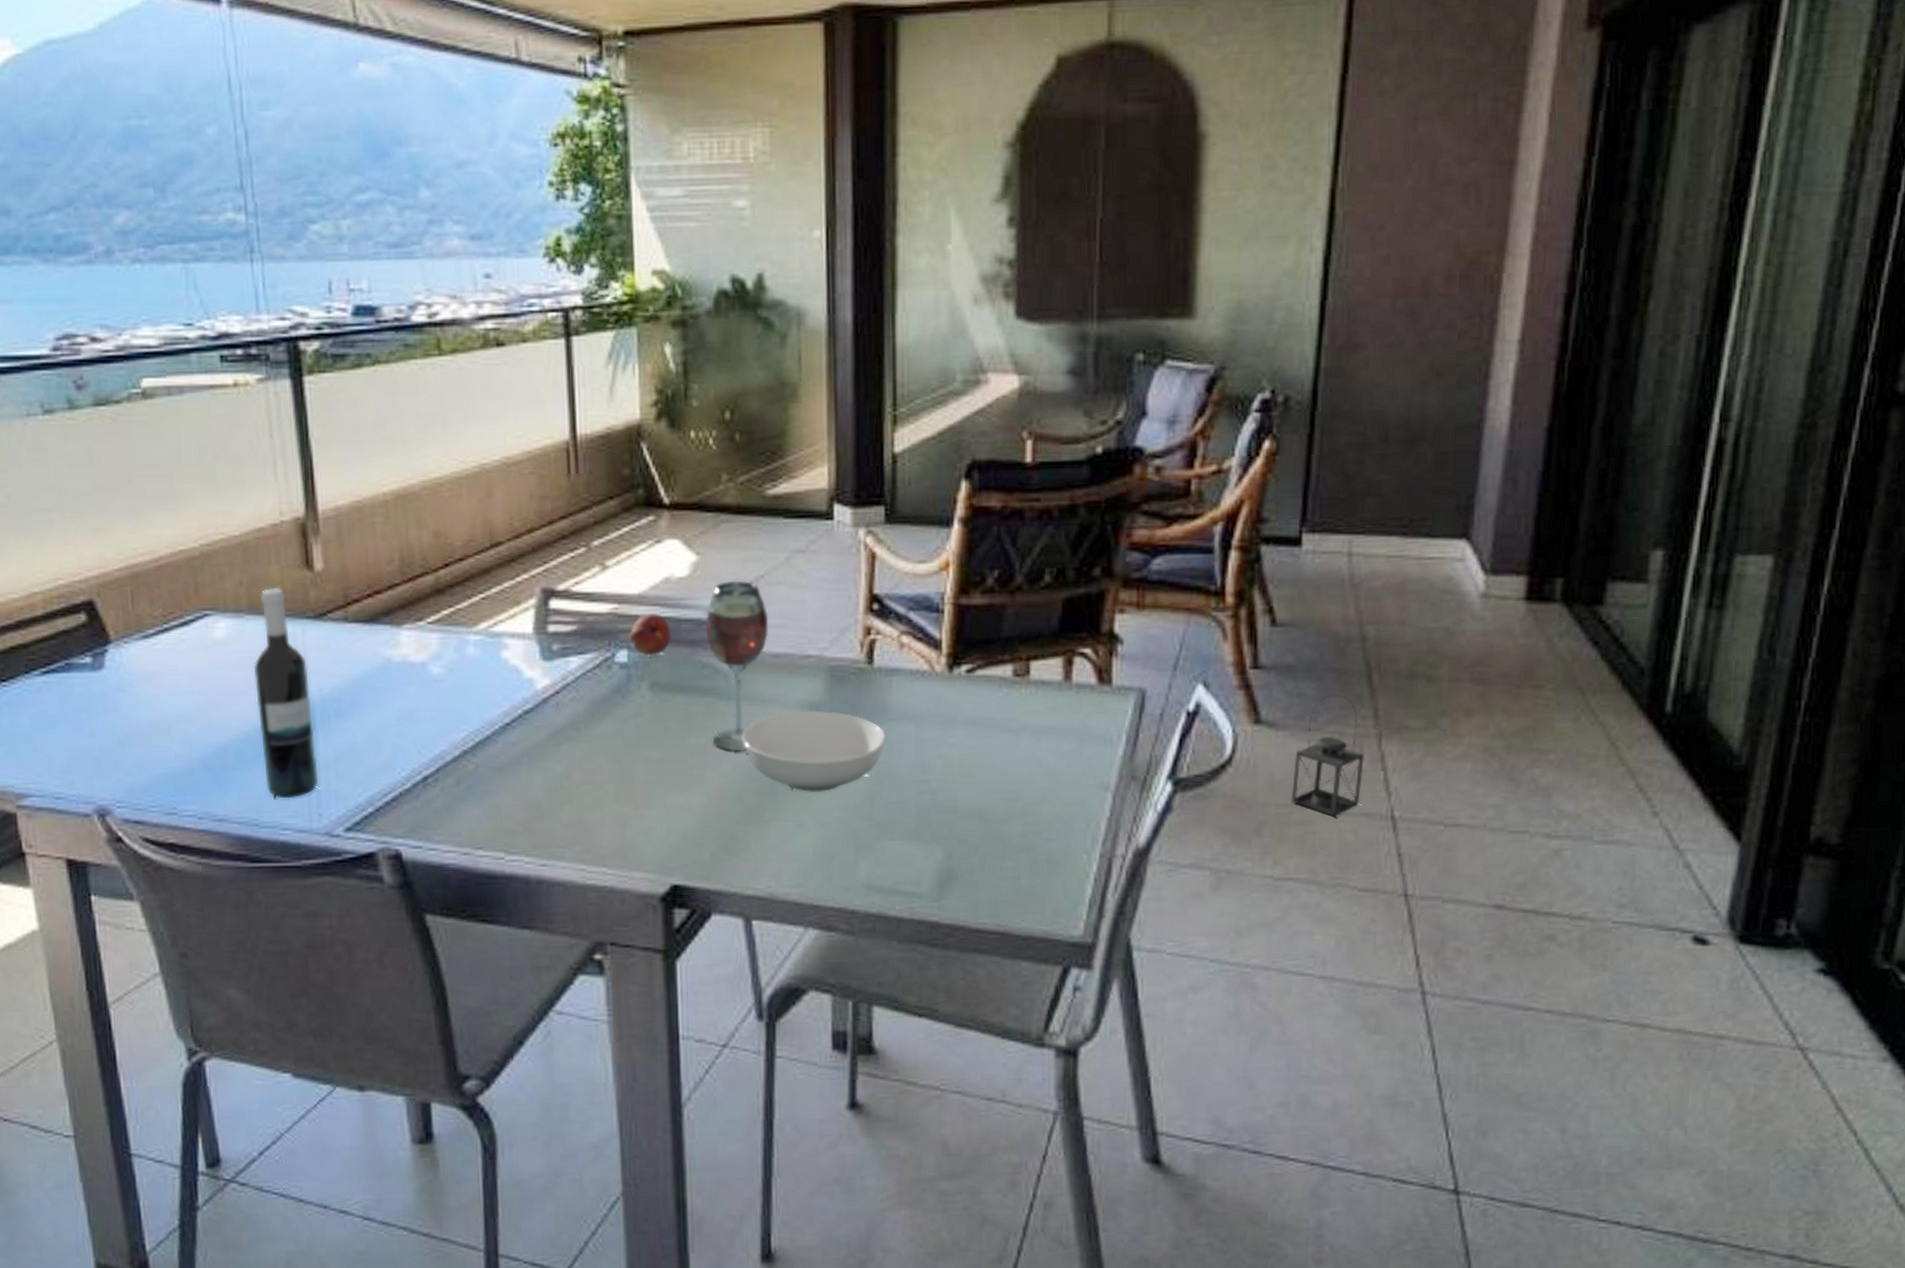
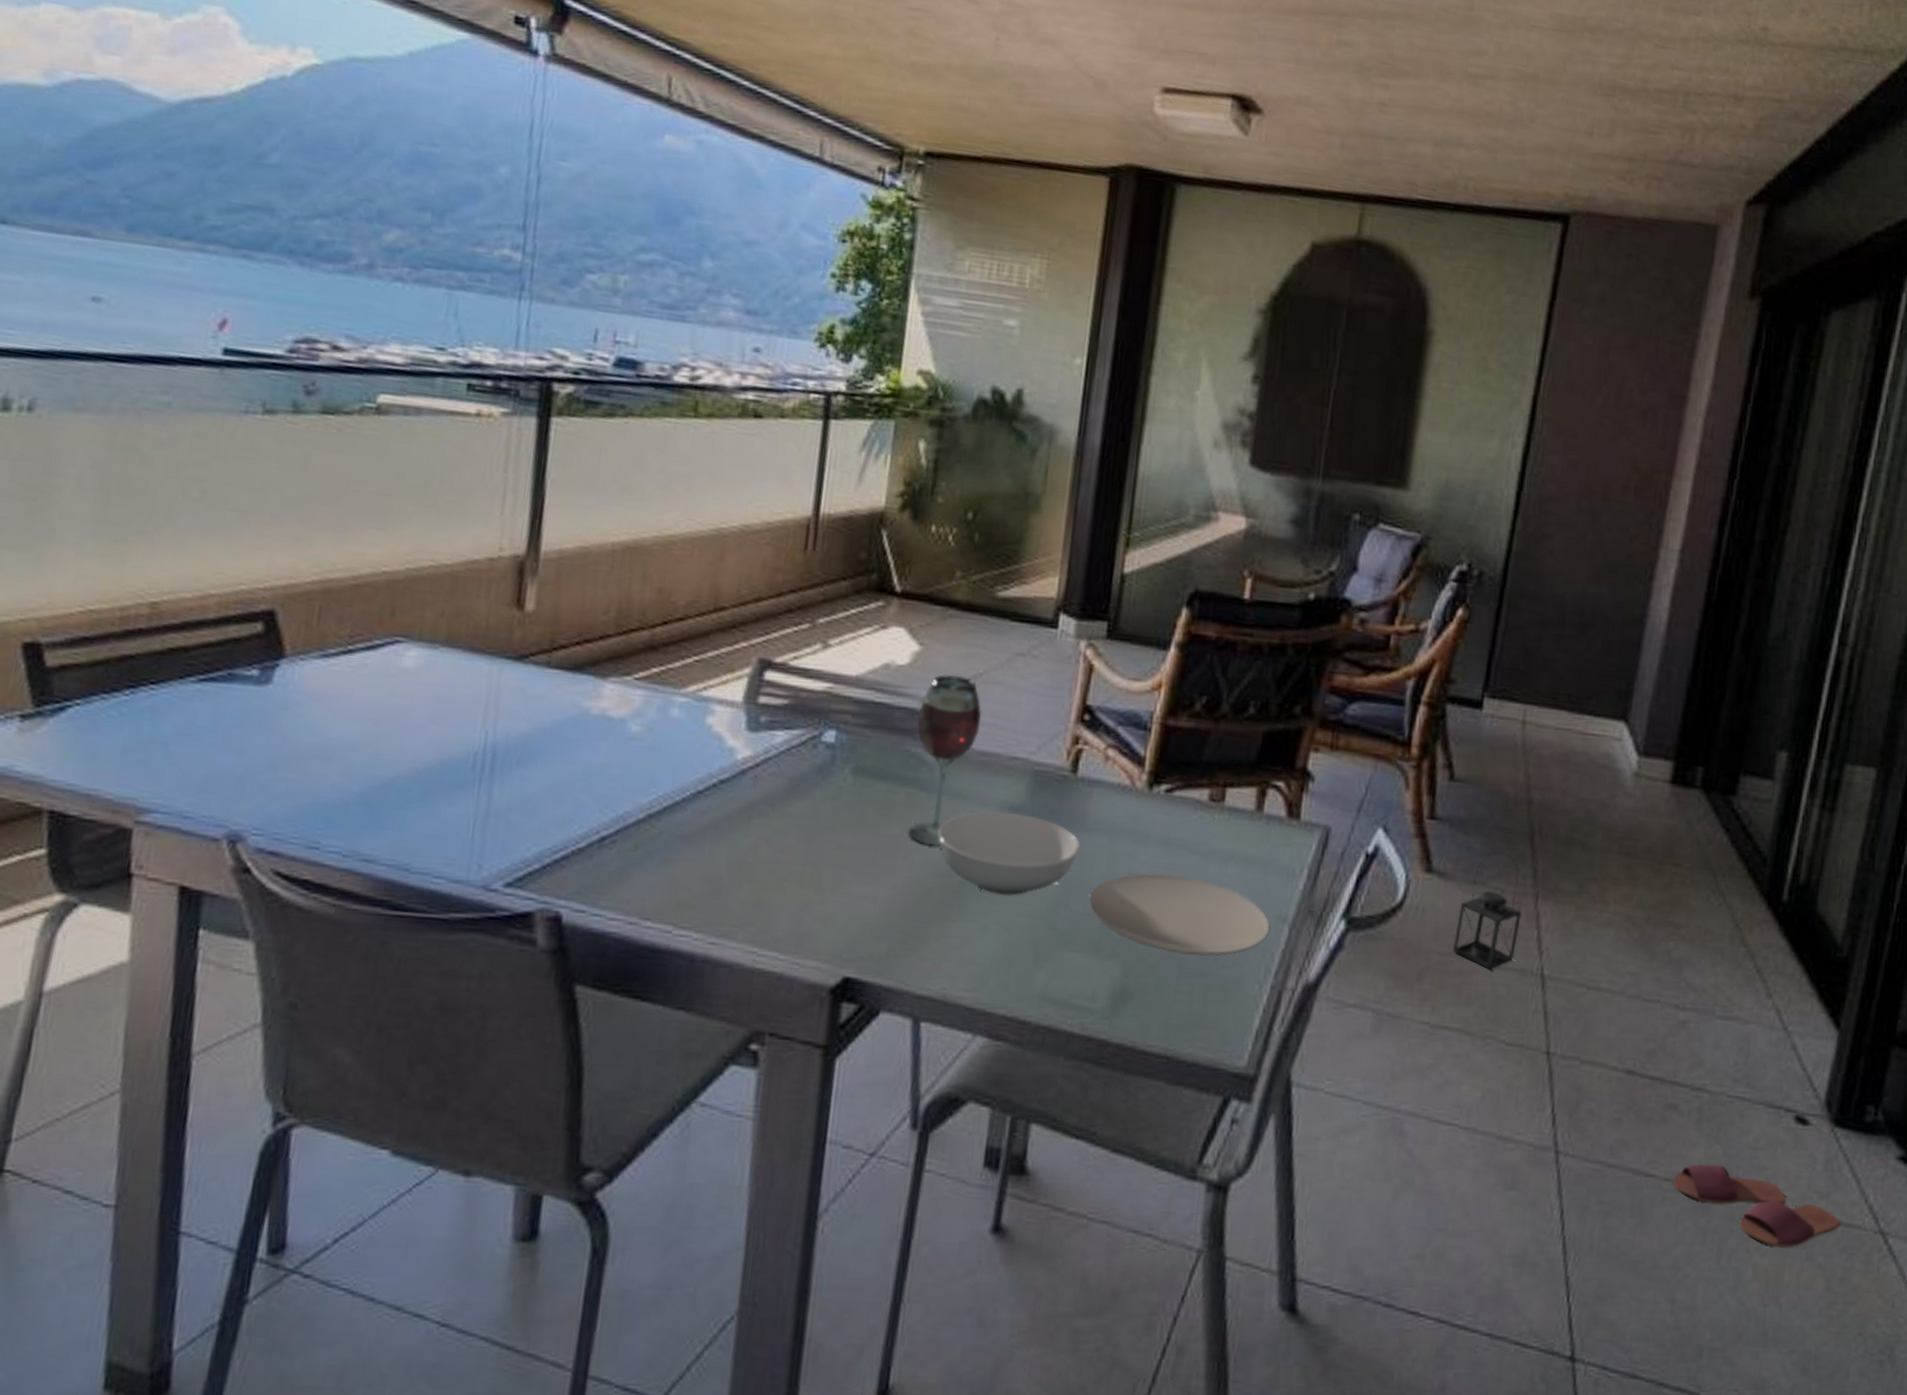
wine bottle: present [253,588,319,799] -> none [426,622,498,846]
fruit: present [628,613,672,657] -> none [839,696,884,740]
plate: none [901,755,1092,833] -> present [1089,873,1270,957]
slippers: none [1555,993,1751,1070] -> present [1673,1163,1840,1248]

